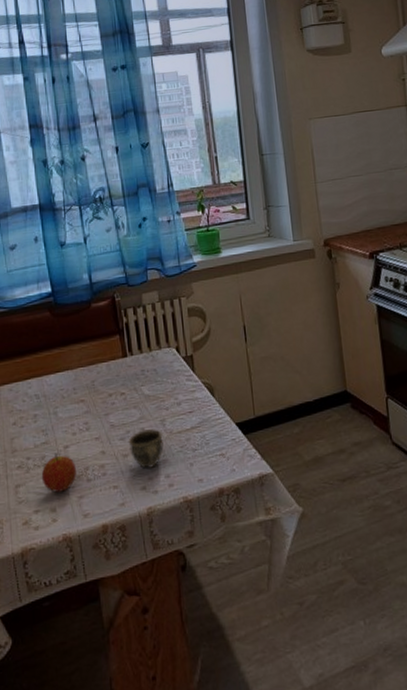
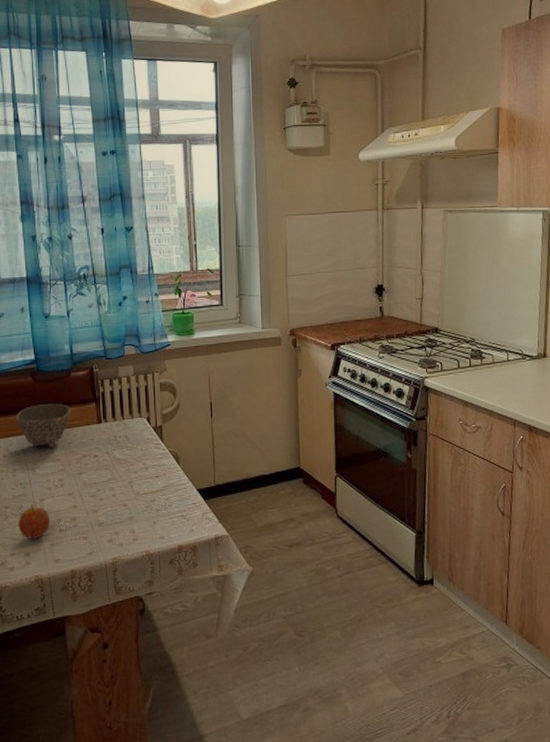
bowl: none [33,338,94,390] -> present [15,404,71,449]
cup: present [128,428,164,469] -> none [98,488,130,525]

